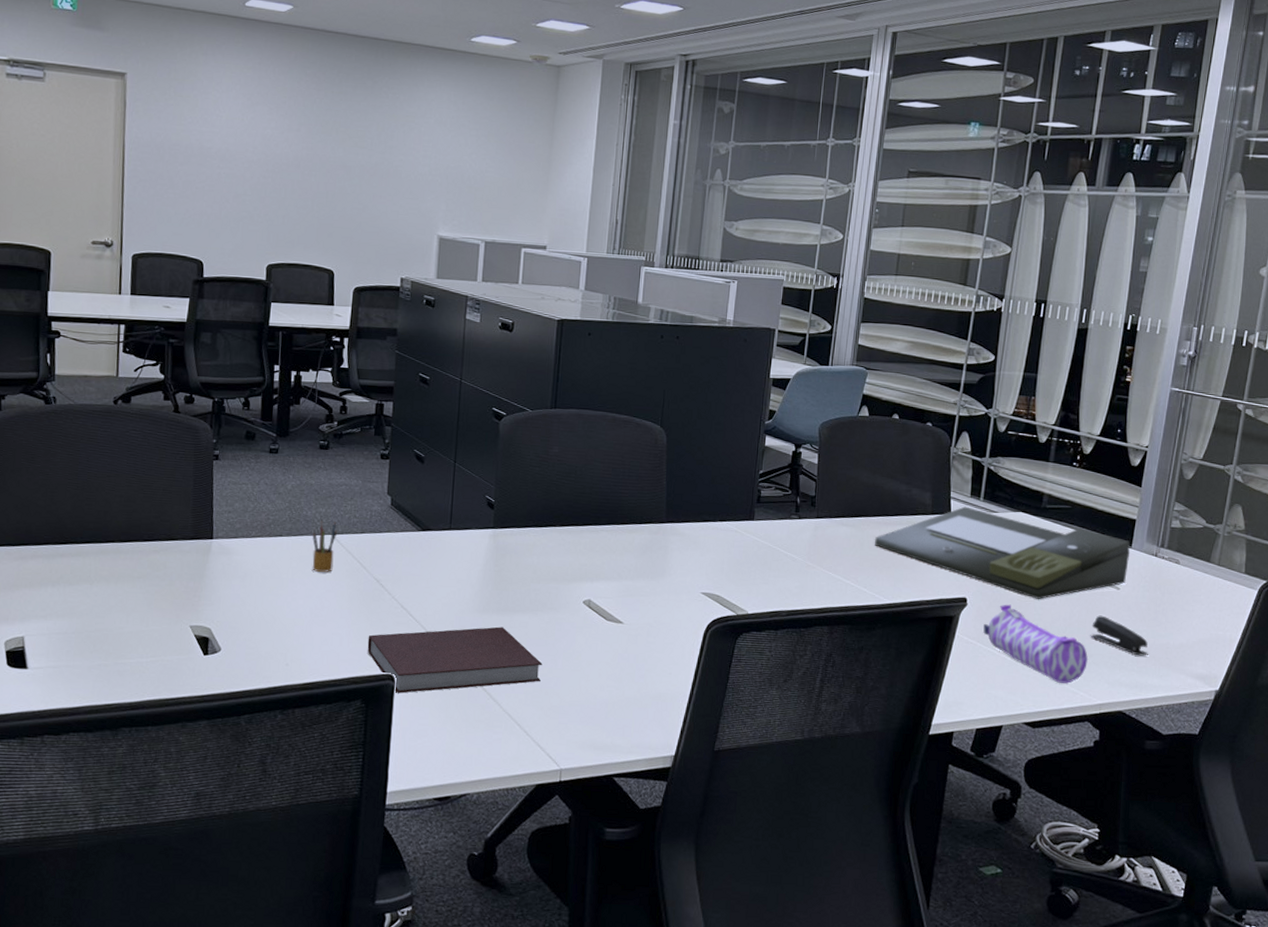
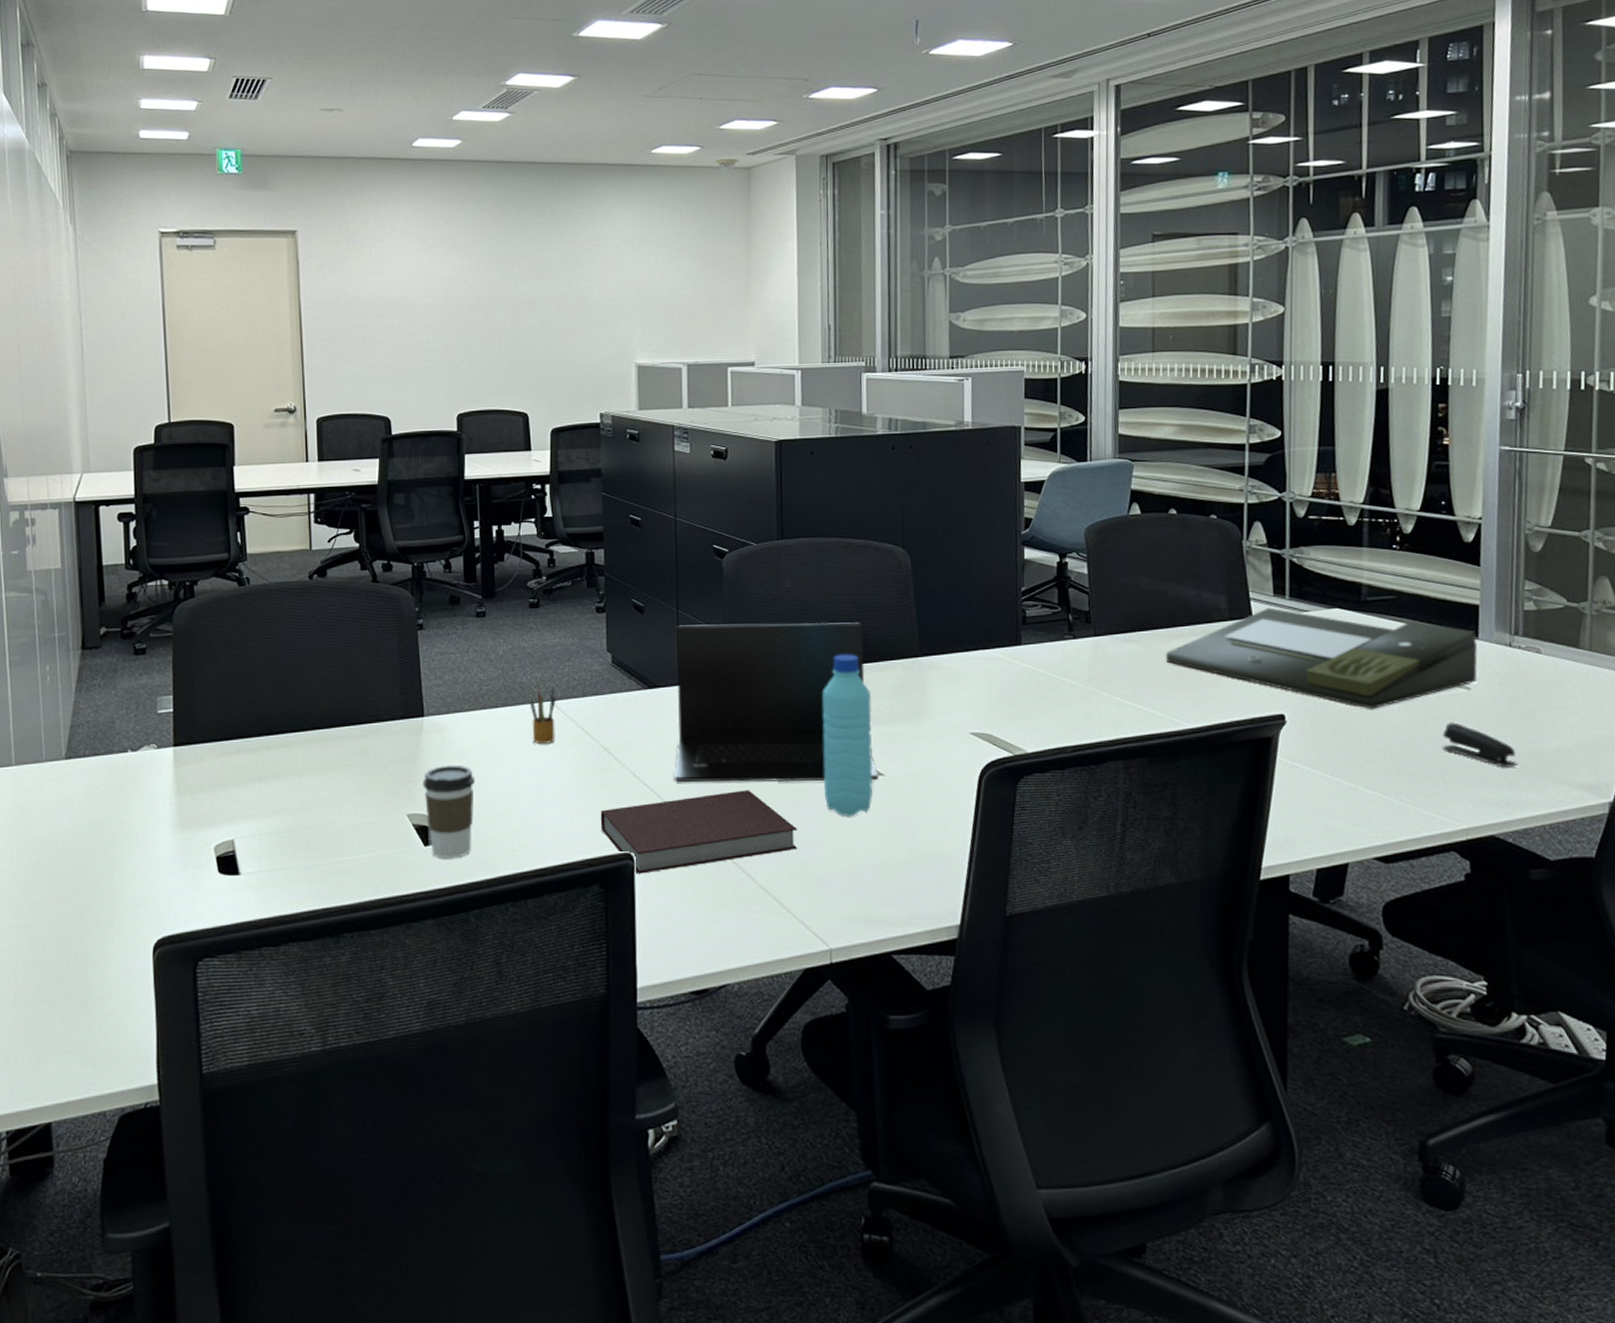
coffee cup: none [206,584,256,668] -> present [422,765,476,858]
laptop: none [437,477,619,628] -> present [674,622,878,783]
water bottle: none [570,515,620,657] -> present [822,654,873,817]
pencil case: present [983,604,1089,685] -> none [1309,718,1444,808]

